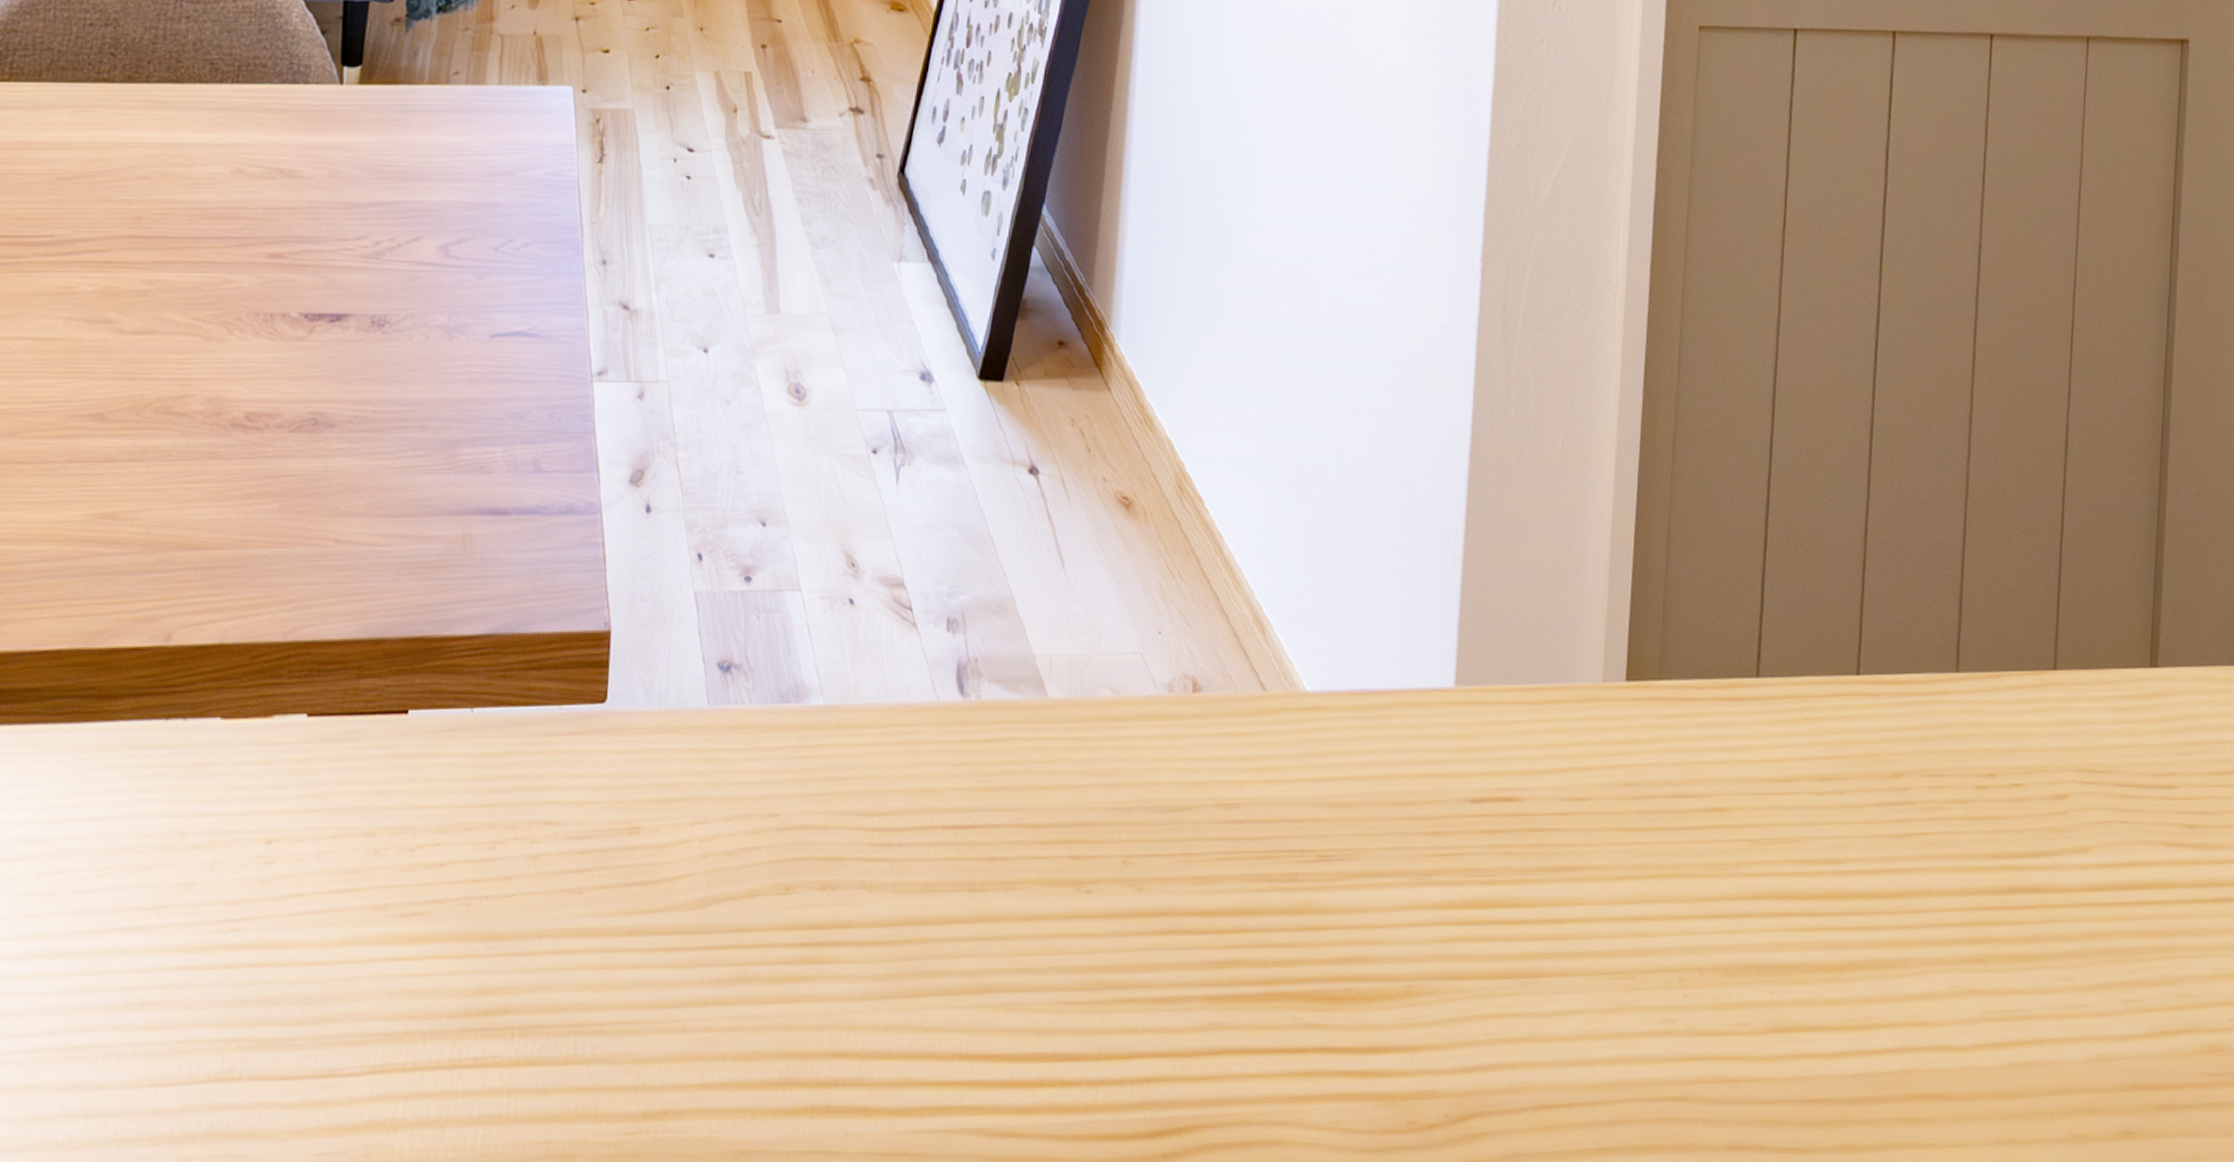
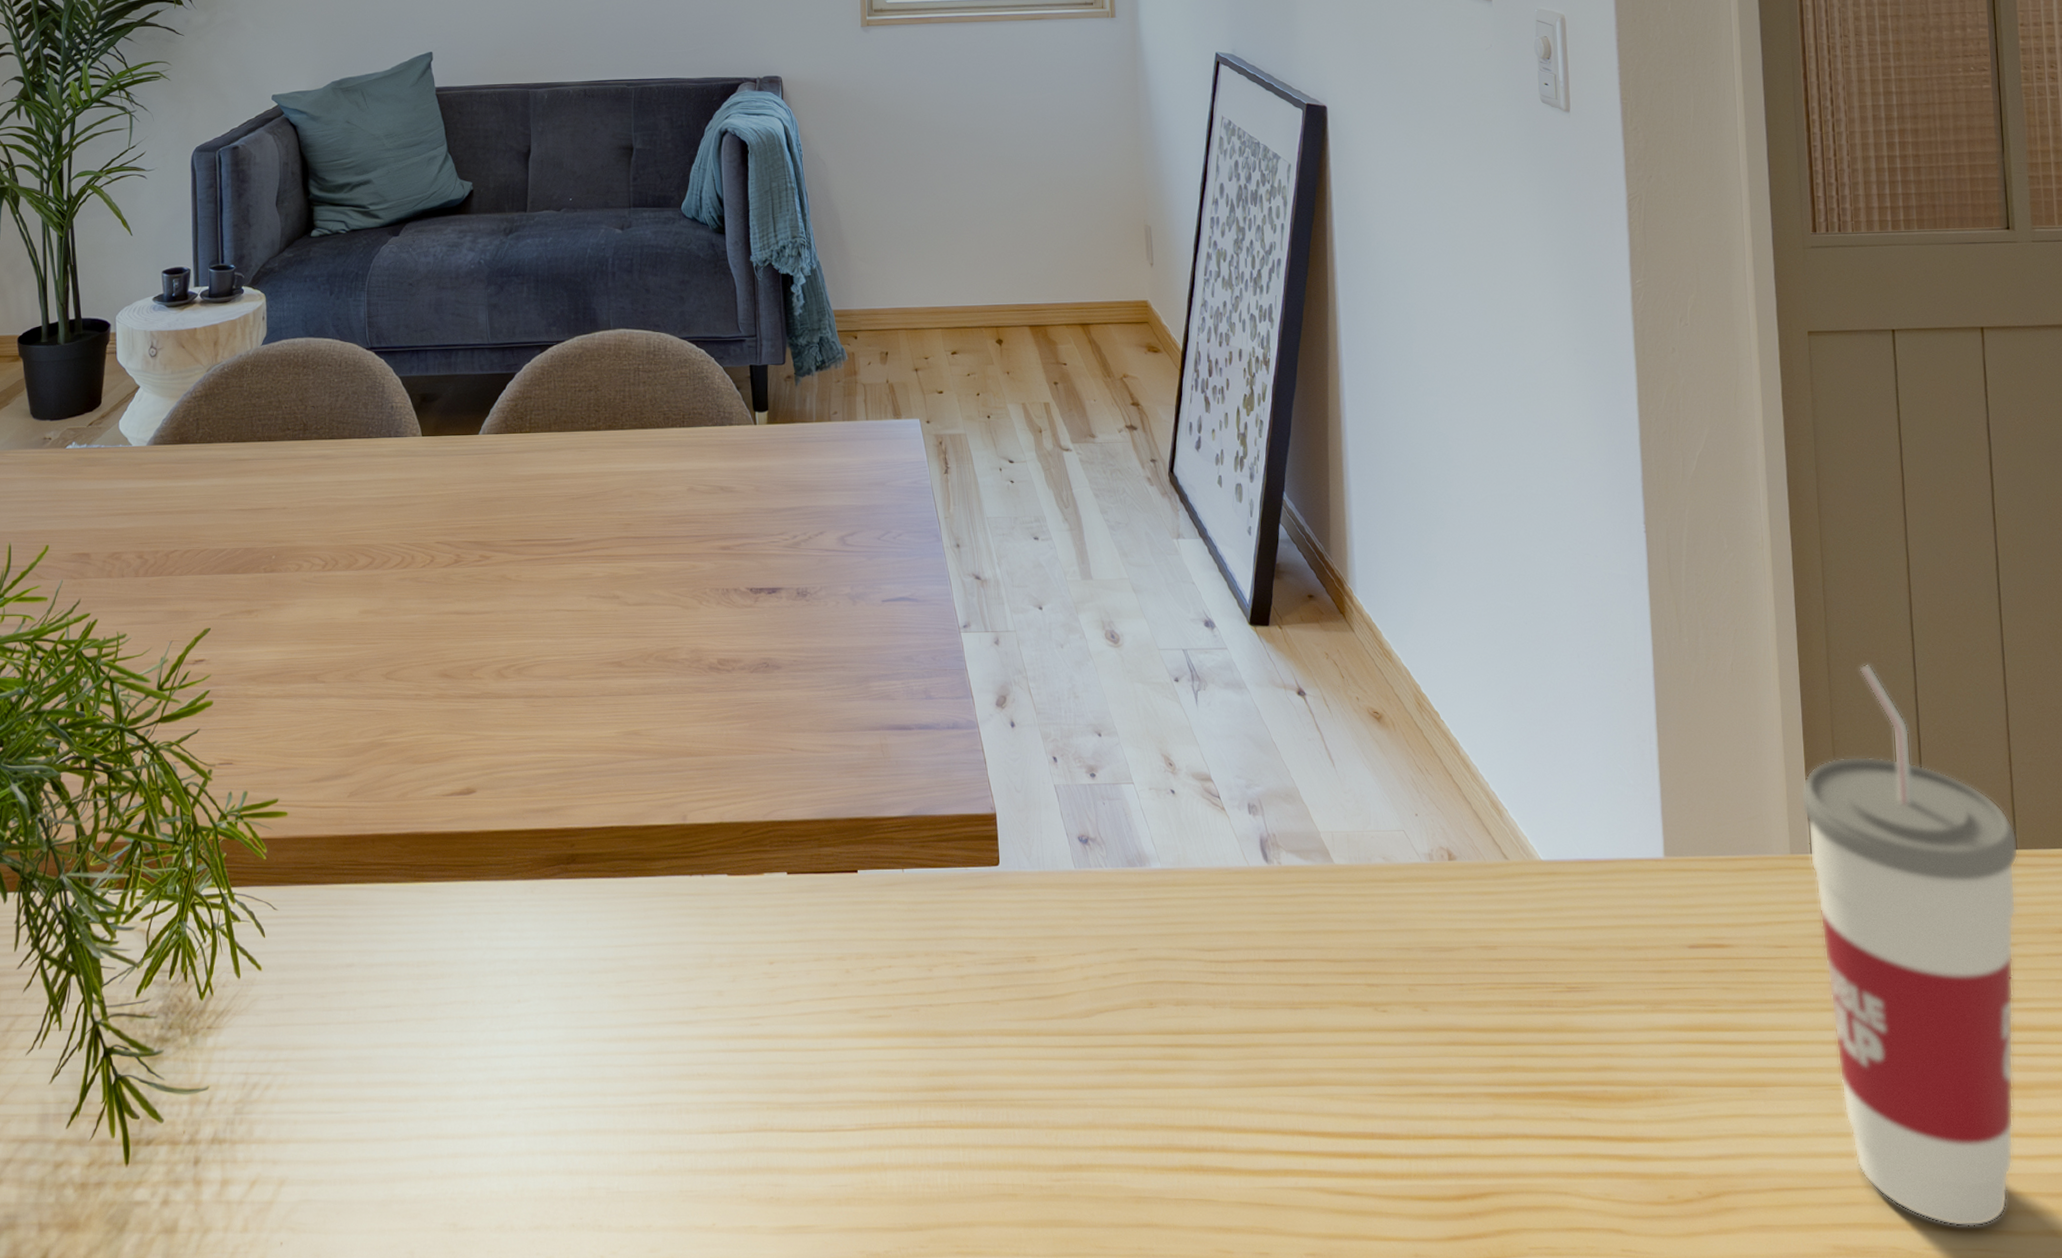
cup: none [1622,443,1862,1145] -> present [1800,664,2019,1227]

